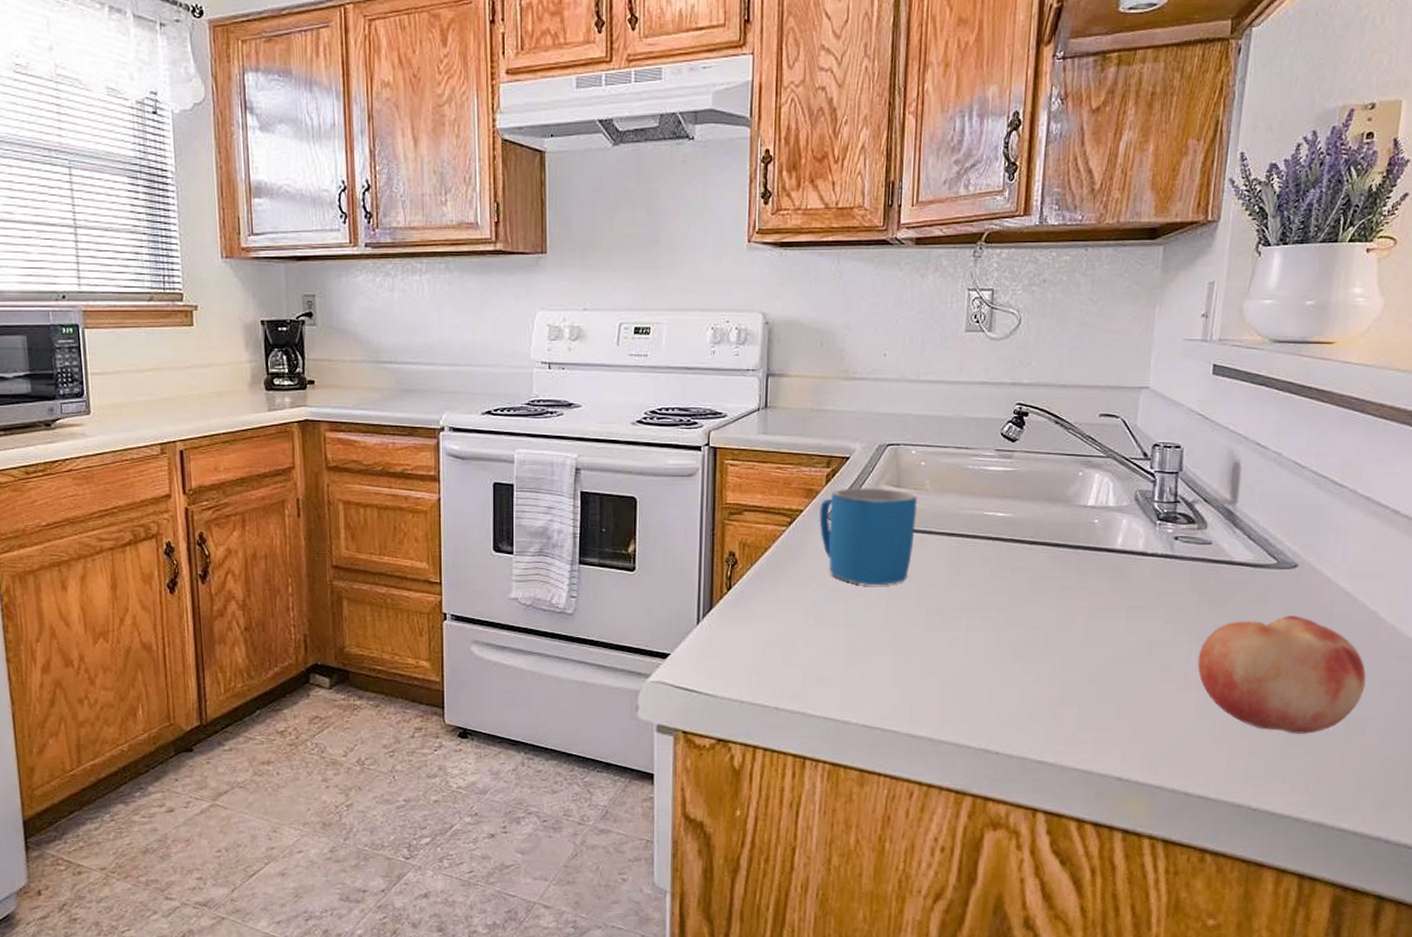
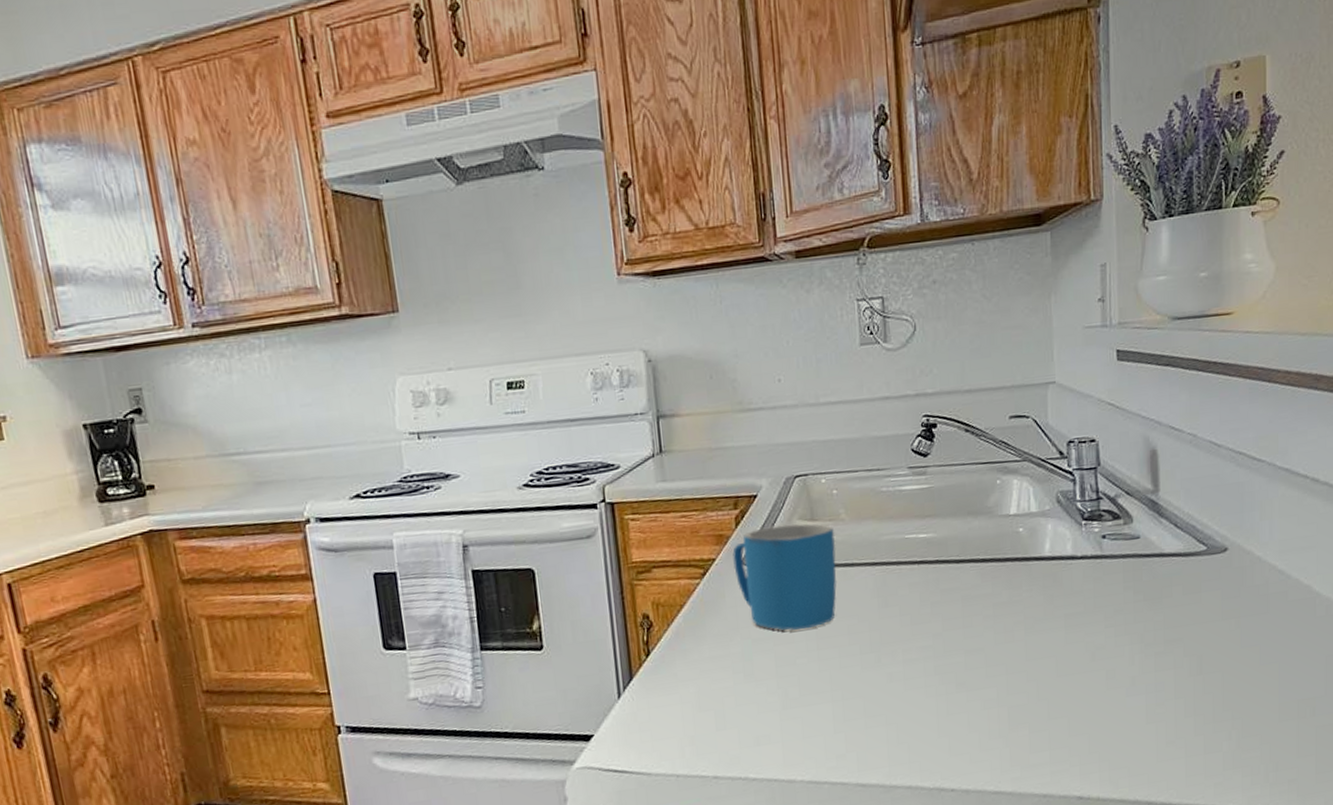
fruit: present [1197,616,1366,735] -> none [1142,601,1310,725]

